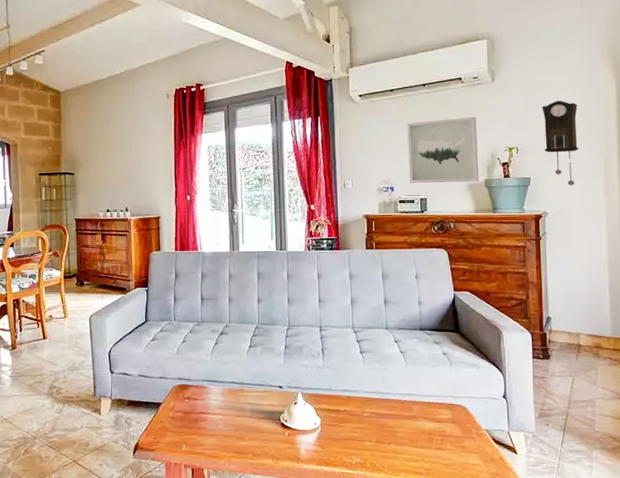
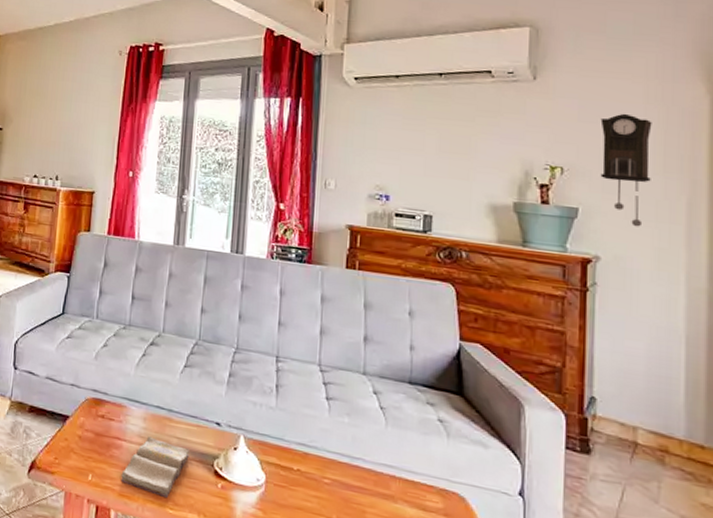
diary: none [209,407,261,451] -> present [120,436,189,498]
wall art: present [407,116,480,183] -> none [410,118,508,204]

